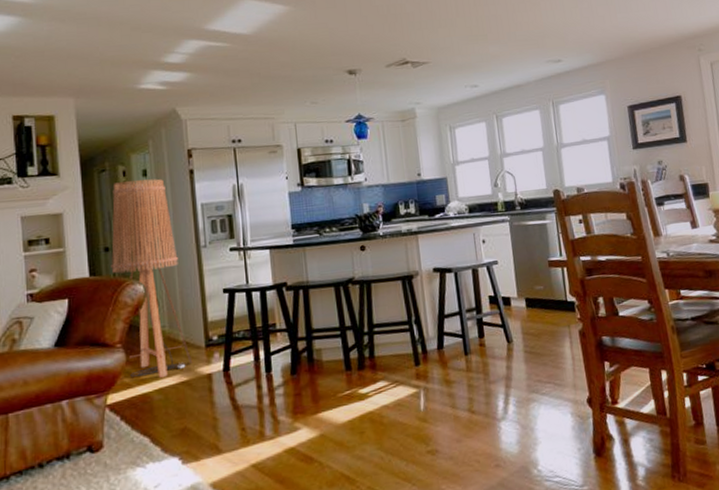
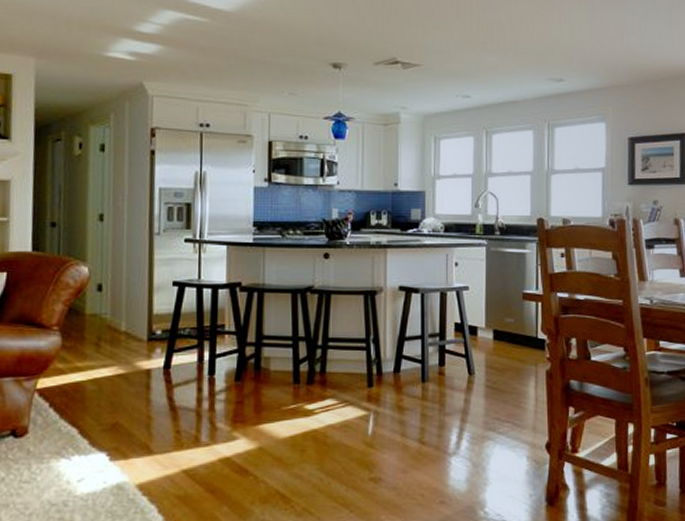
floor lamp: present [111,179,193,378] -> none [56,153,132,367]

